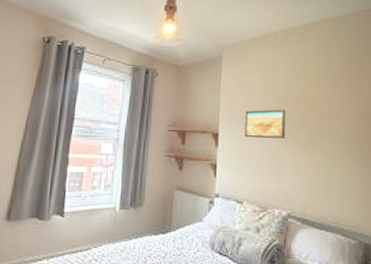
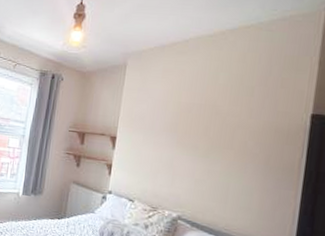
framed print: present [245,109,286,138] -> none [142,117,188,146]

